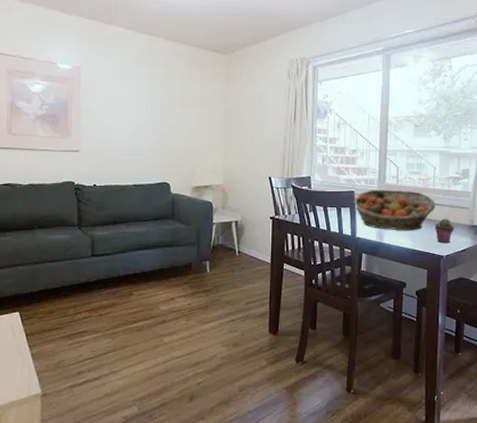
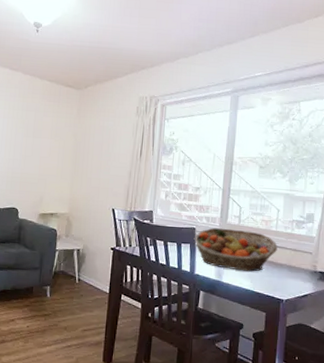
potted succulent: present [435,218,455,244] -> none [275,261,296,288]

